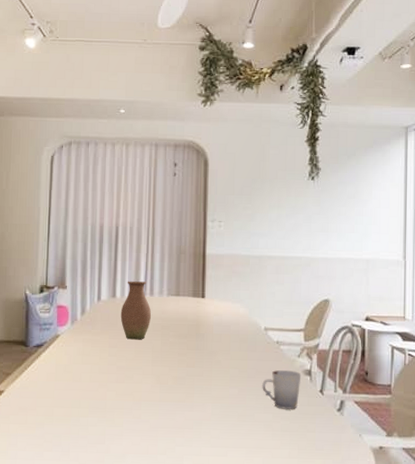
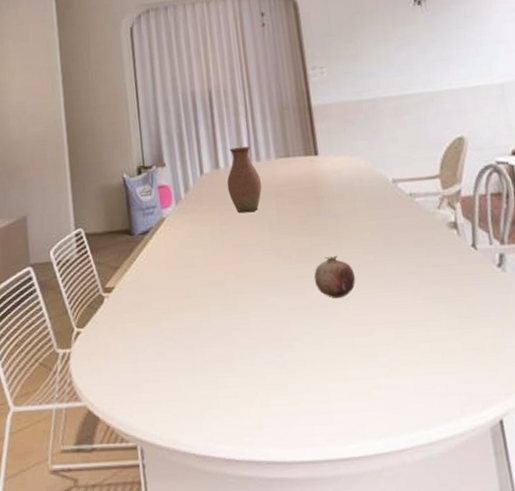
fruit: none [184,386,220,422] -> present [314,255,356,298]
cup: present [262,370,302,409] -> none [400,225,448,272]

